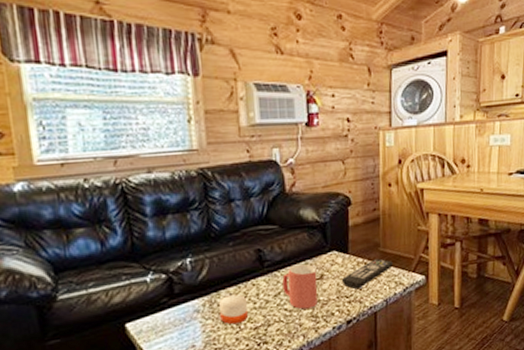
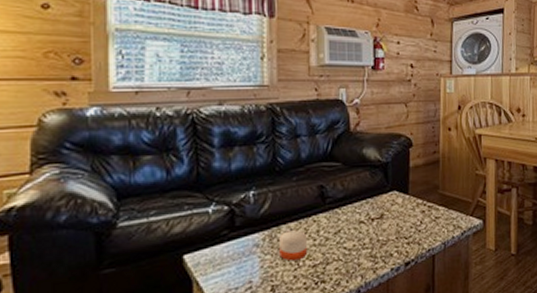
mug: present [282,264,318,310] -> none [343,202,378,249]
remote control: present [341,258,393,290] -> none [400,200,451,231]

